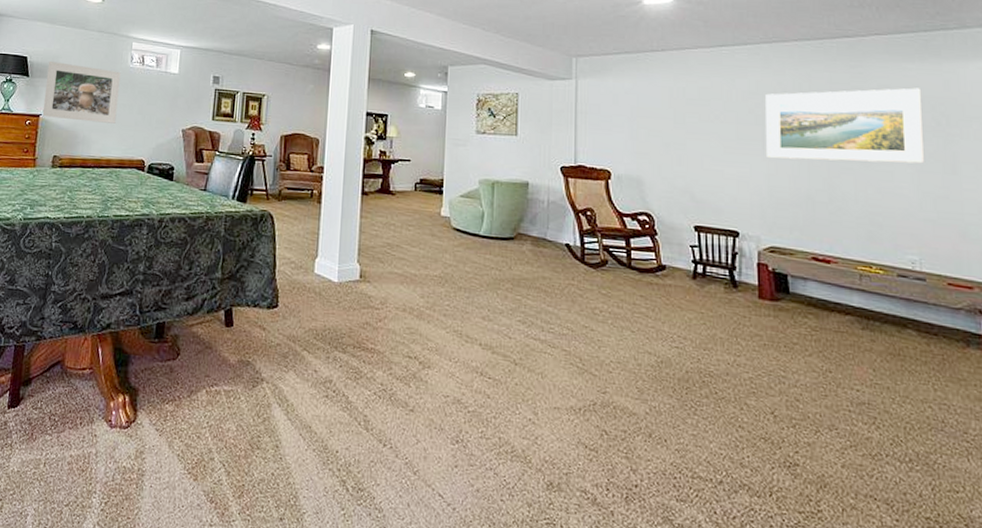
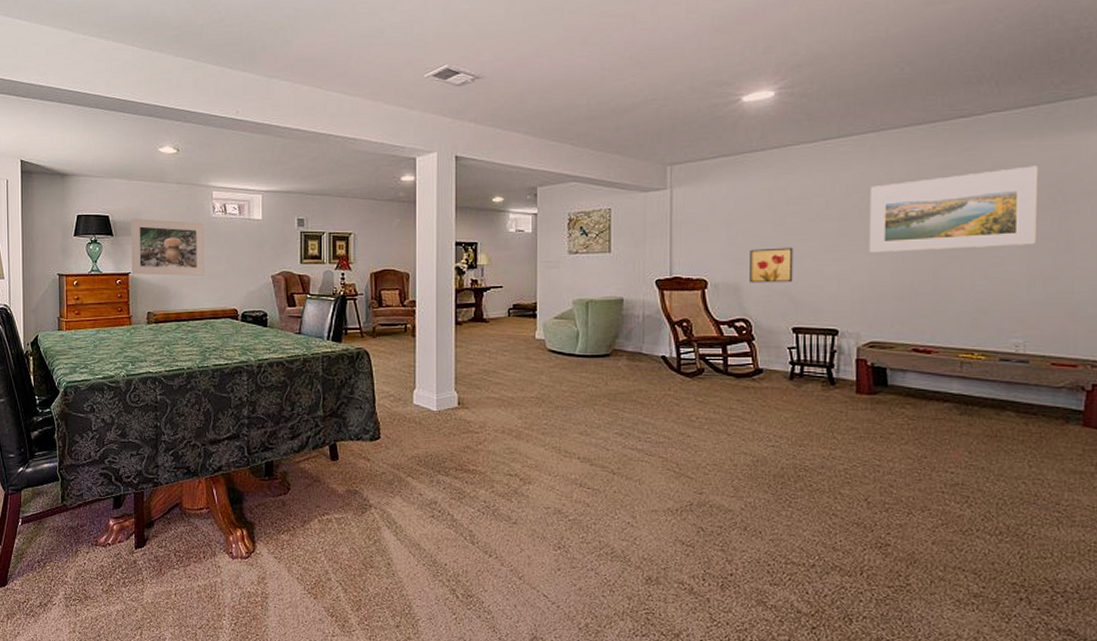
wall art: none [652,144,694,181] -> present [750,247,794,283]

